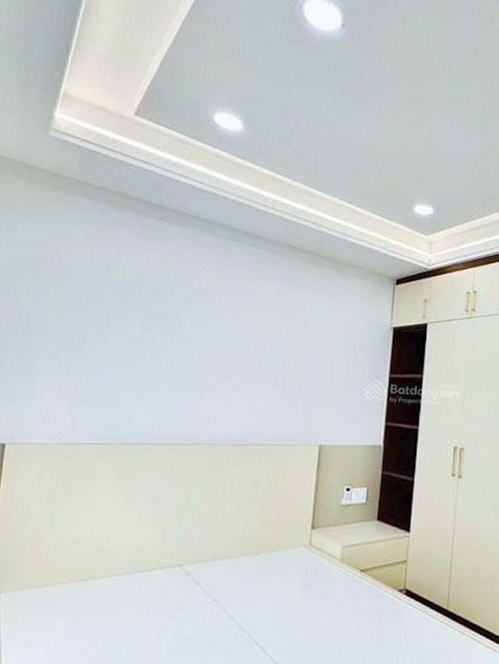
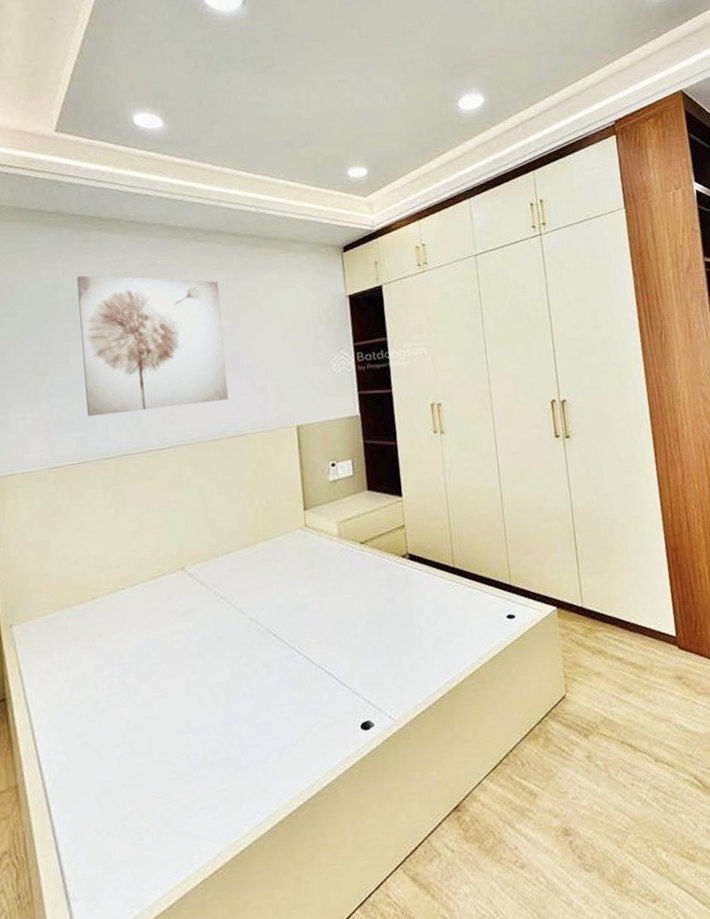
wall art: none [115,260,269,408] -> present [77,275,229,417]

